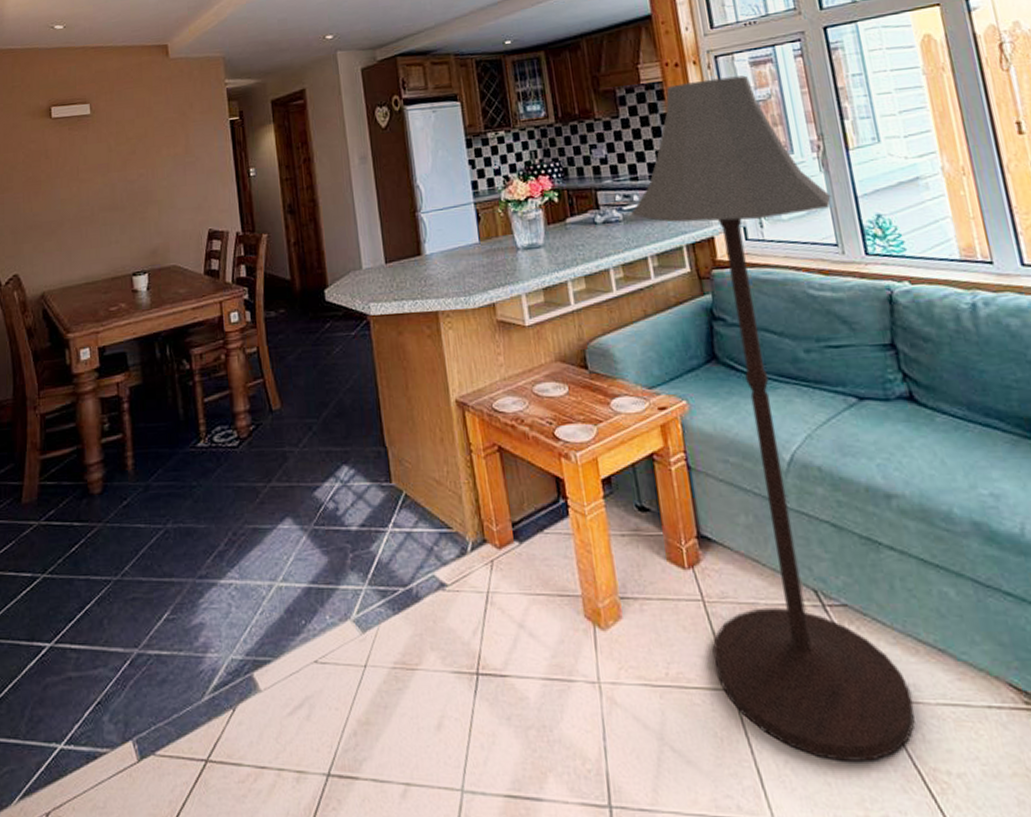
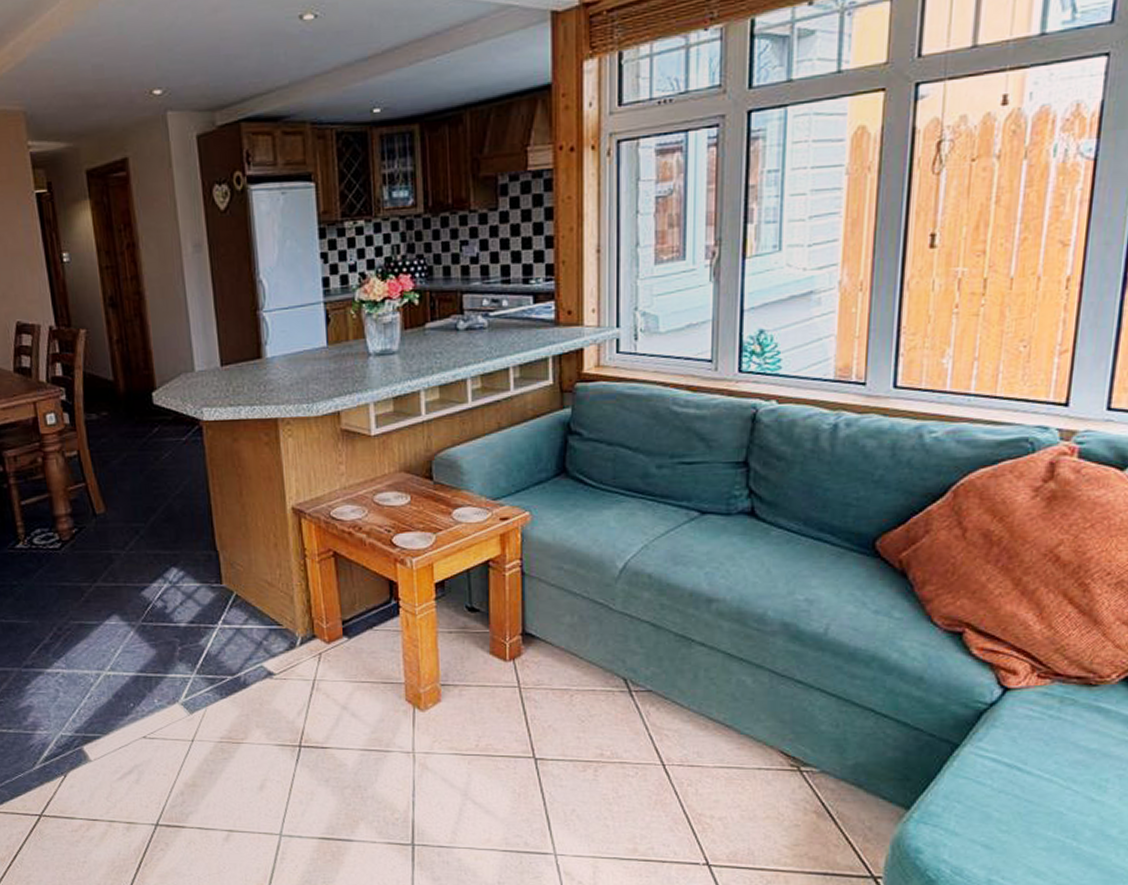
floor lamp: present [631,75,916,761] -> none [498,165,716,809]

